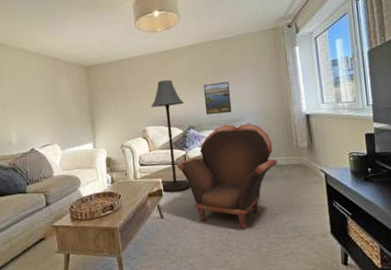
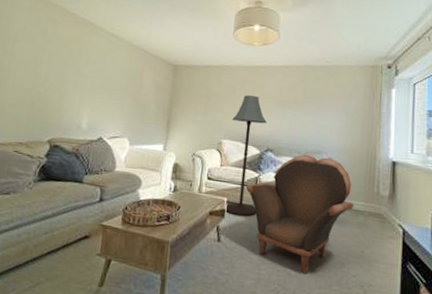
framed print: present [203,82,232,115] -> none [287,108,318,143]

